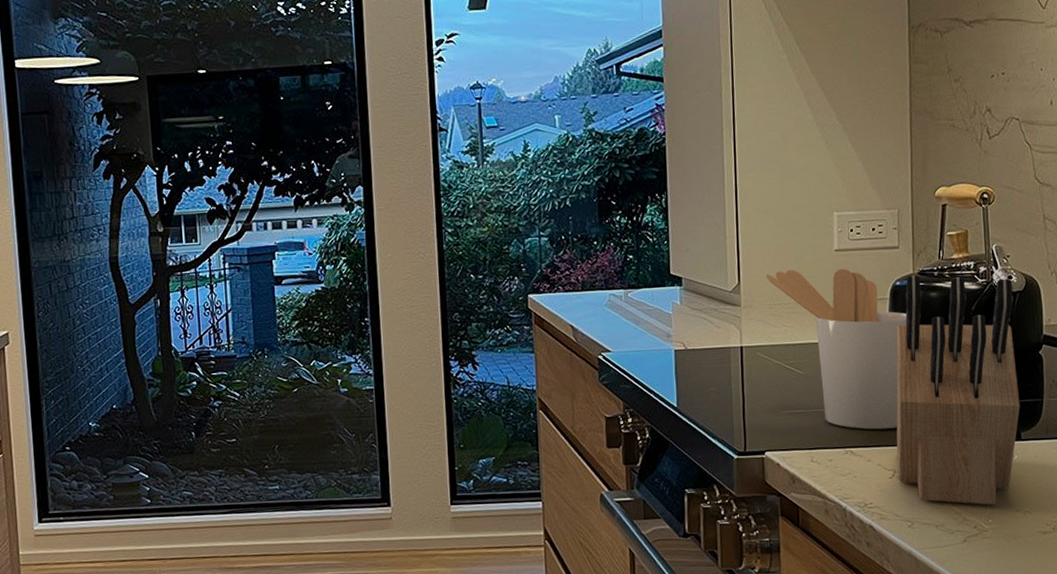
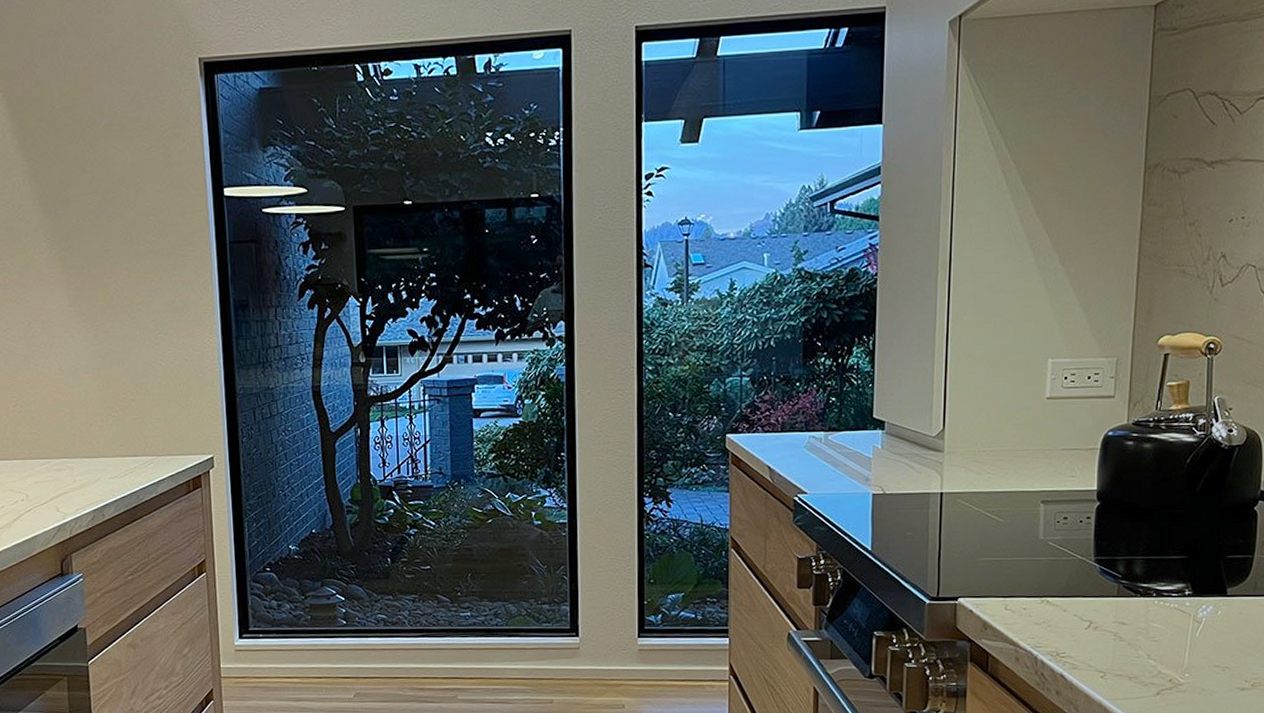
utensil holder: present [766,268,907,430] -> none [972,416,1117,580]
knife block: present [896,275,1020,506] -> none [1094,425,1232,660]

